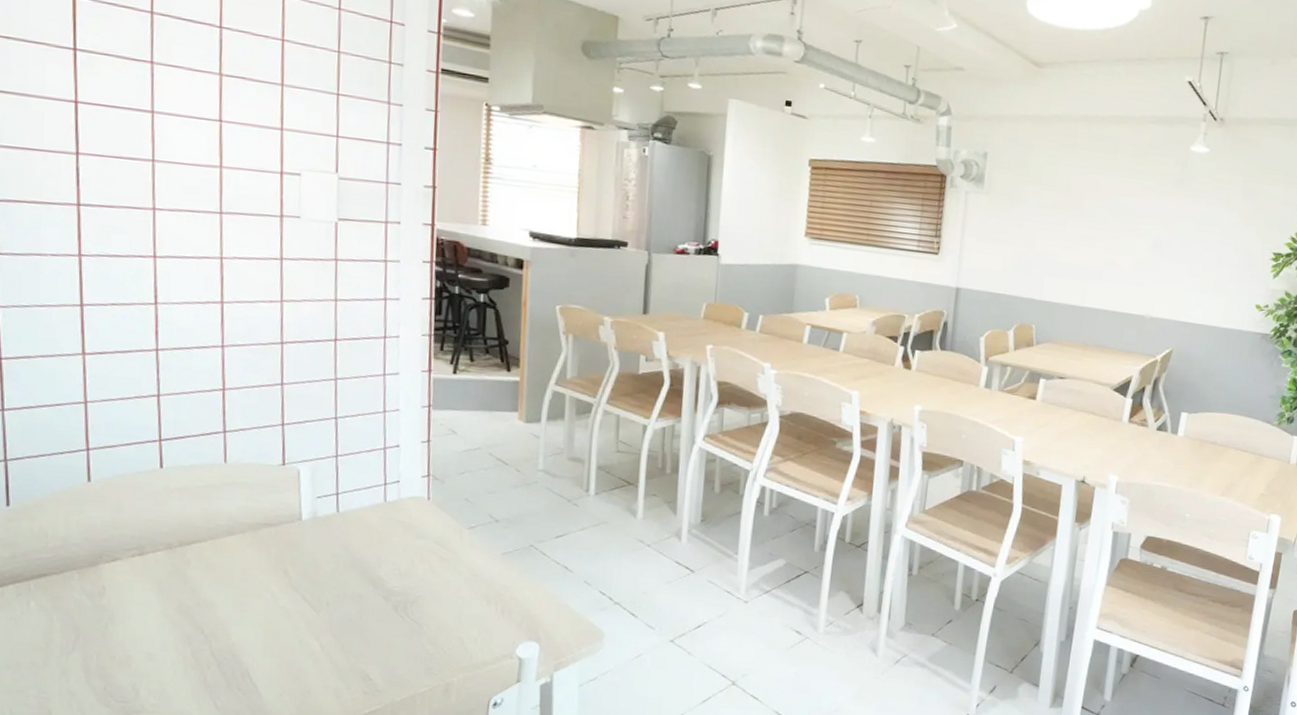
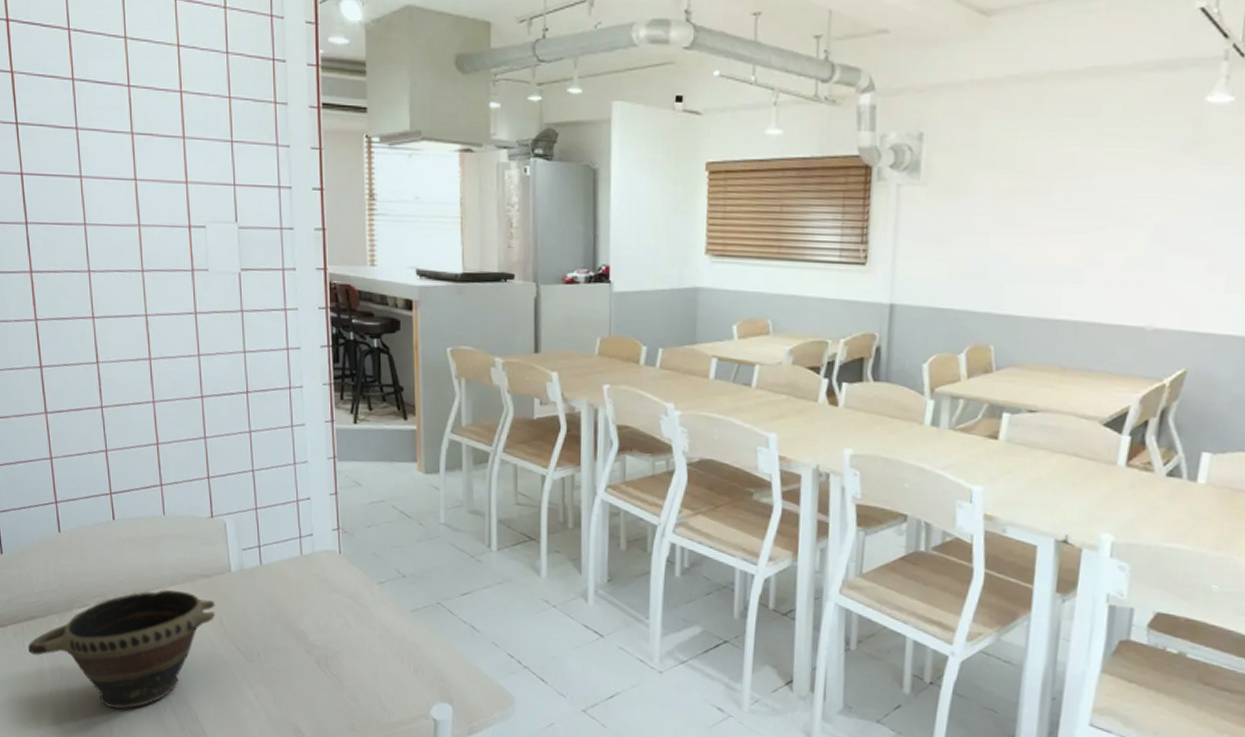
bowl: none [33,540,280,669] -> present [27,590,216,709]

